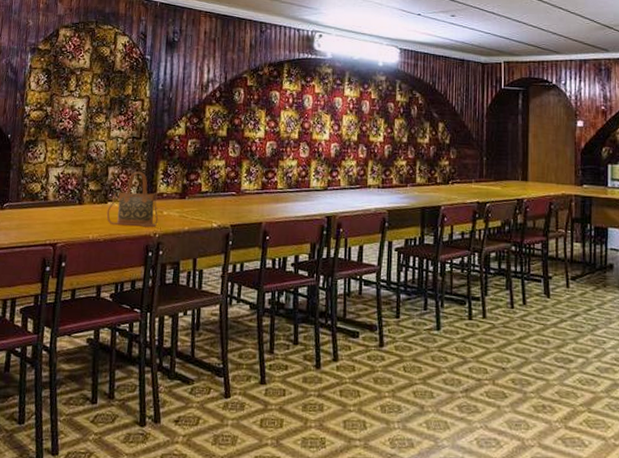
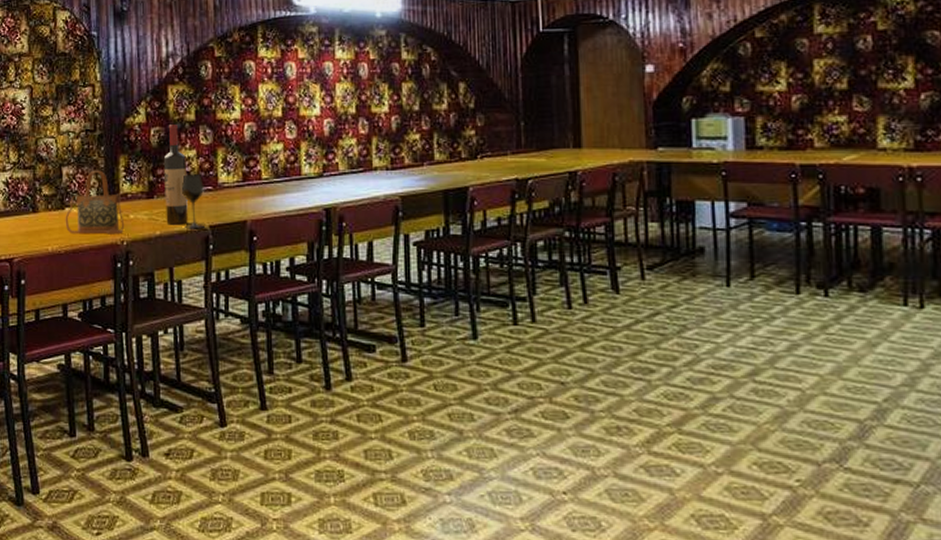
wine bottle: none [194,138,216,223] -> present [163,124,189,225]
wineglass: none [209,180,229,227] -> present [181,174,204,229]

